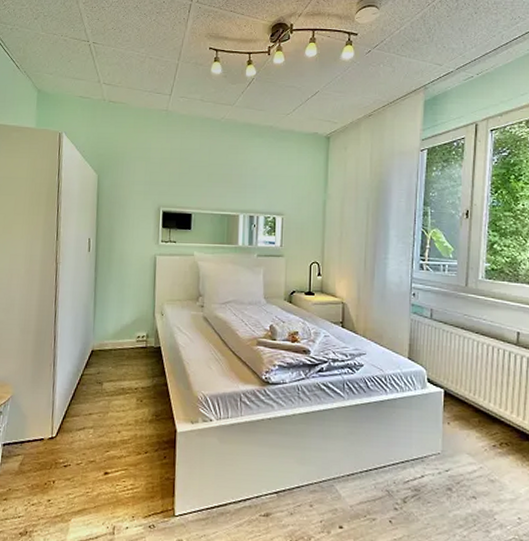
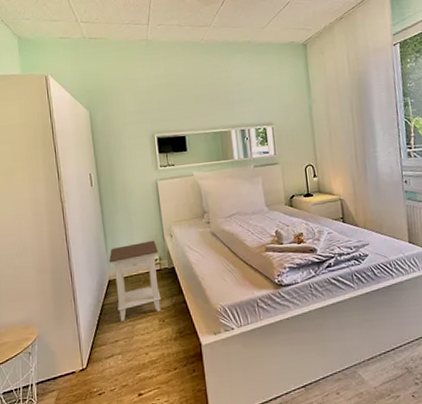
nightstand: none [95,316,147,395] -> present [109,240,161,322]

